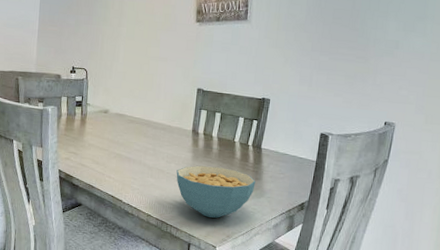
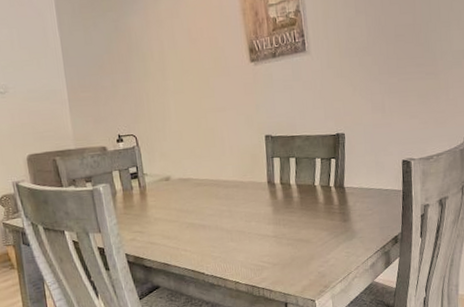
cereal bowl: present [176,165,256,218] -> none [258,215,345,271]

